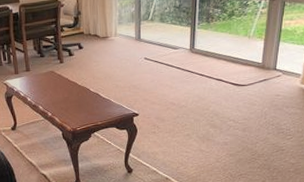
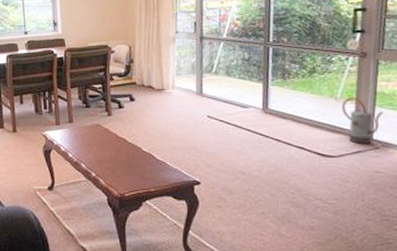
watering can: none [253,35,286,74] -> present [341,97,384,144]

